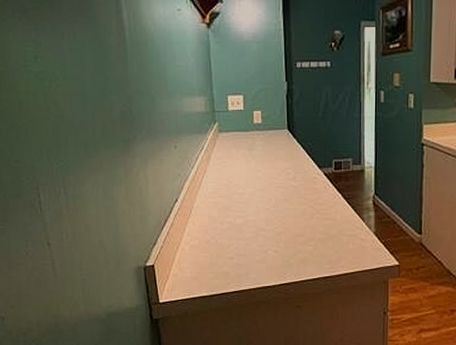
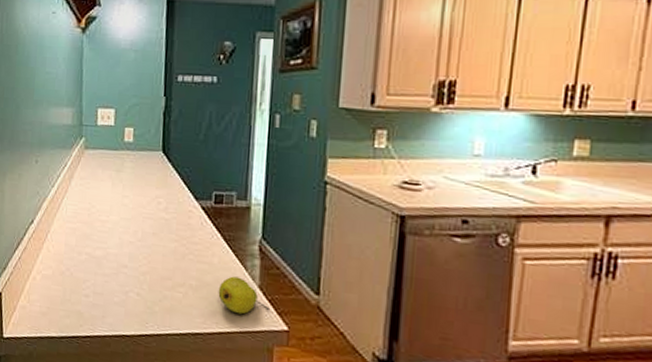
fruit: none [342,227,385,257] -> present [218,276,271,315]

